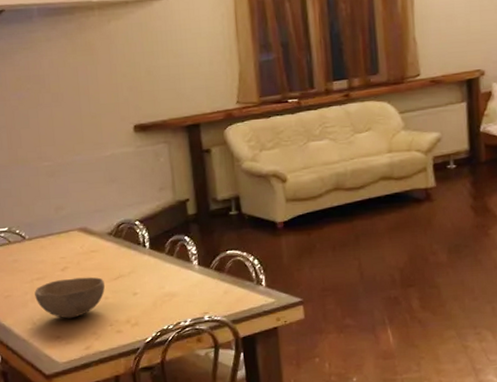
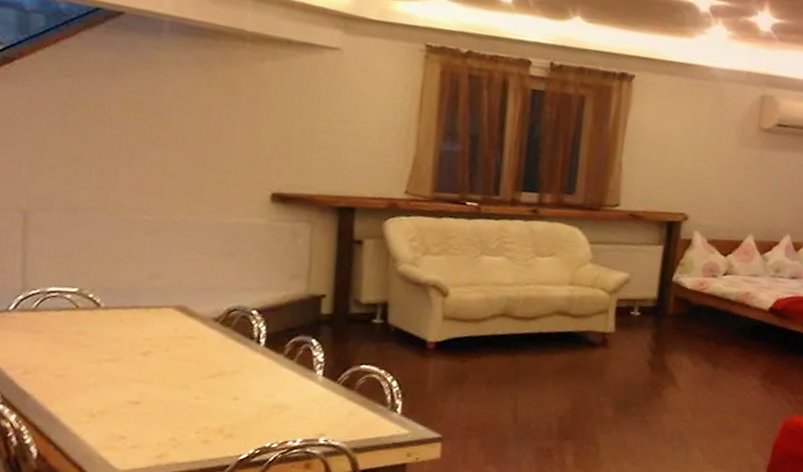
bowl: present [35,277,105,319] -> none [100,365,198,417]

